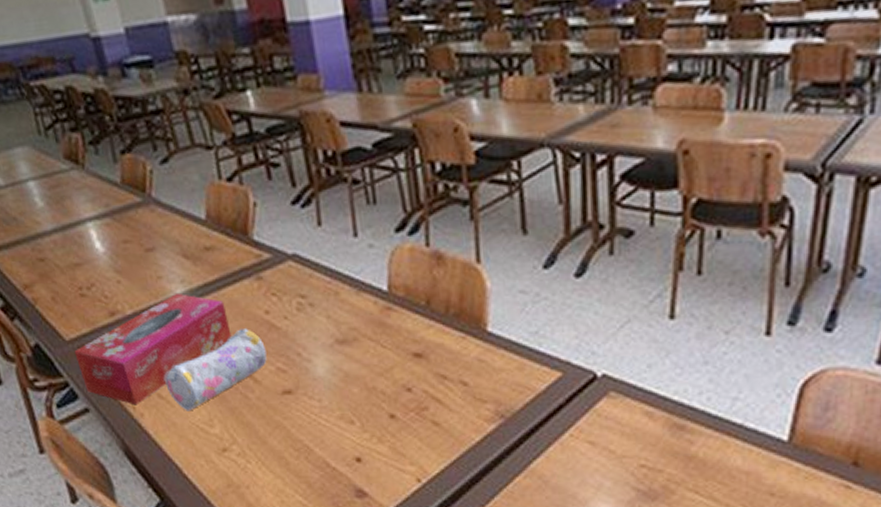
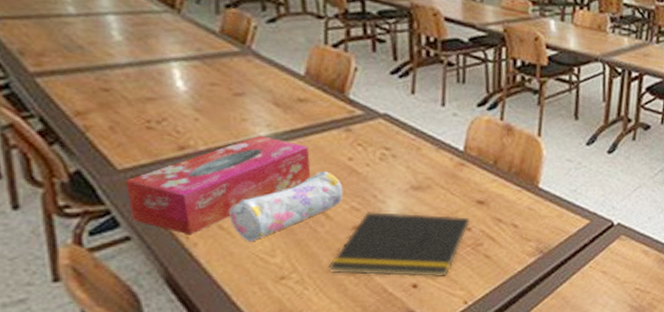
notepad: none [265,372,409,449] -> present [328,212,470,277]

